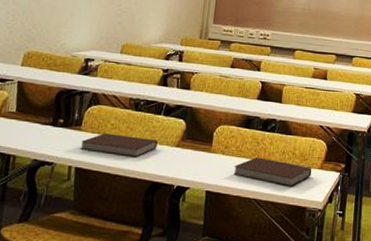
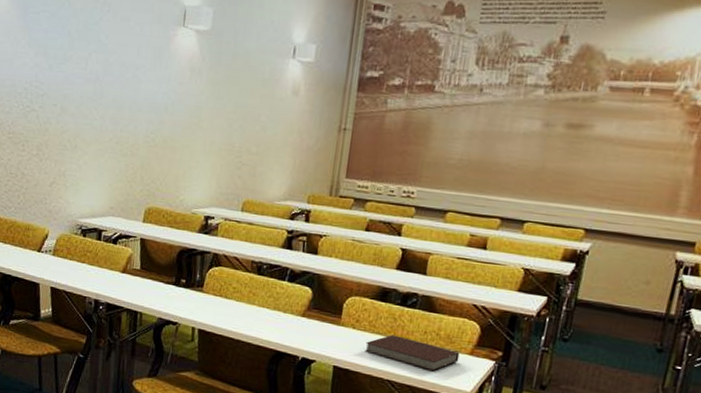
notebook: present [80,133,158,158] -> none [203,296,282,324]

